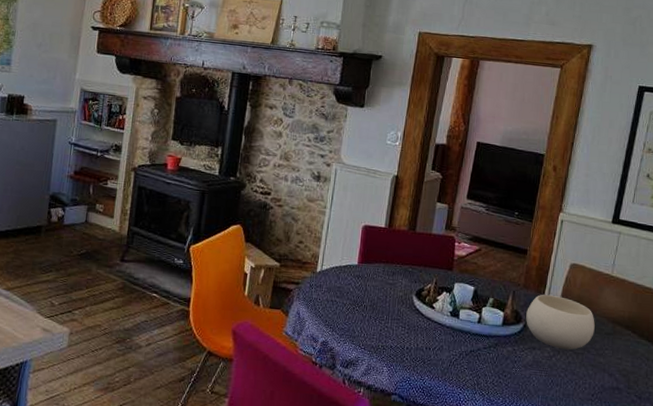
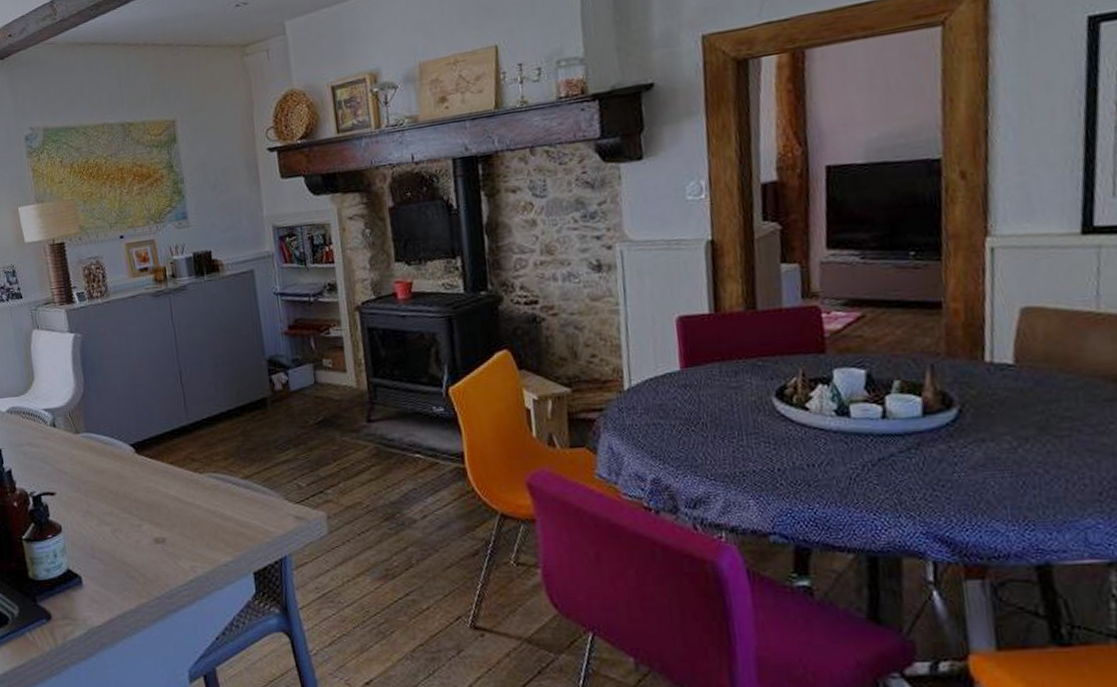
bowl: present [526,294,595,350] -> none [959,358,1084,435]

